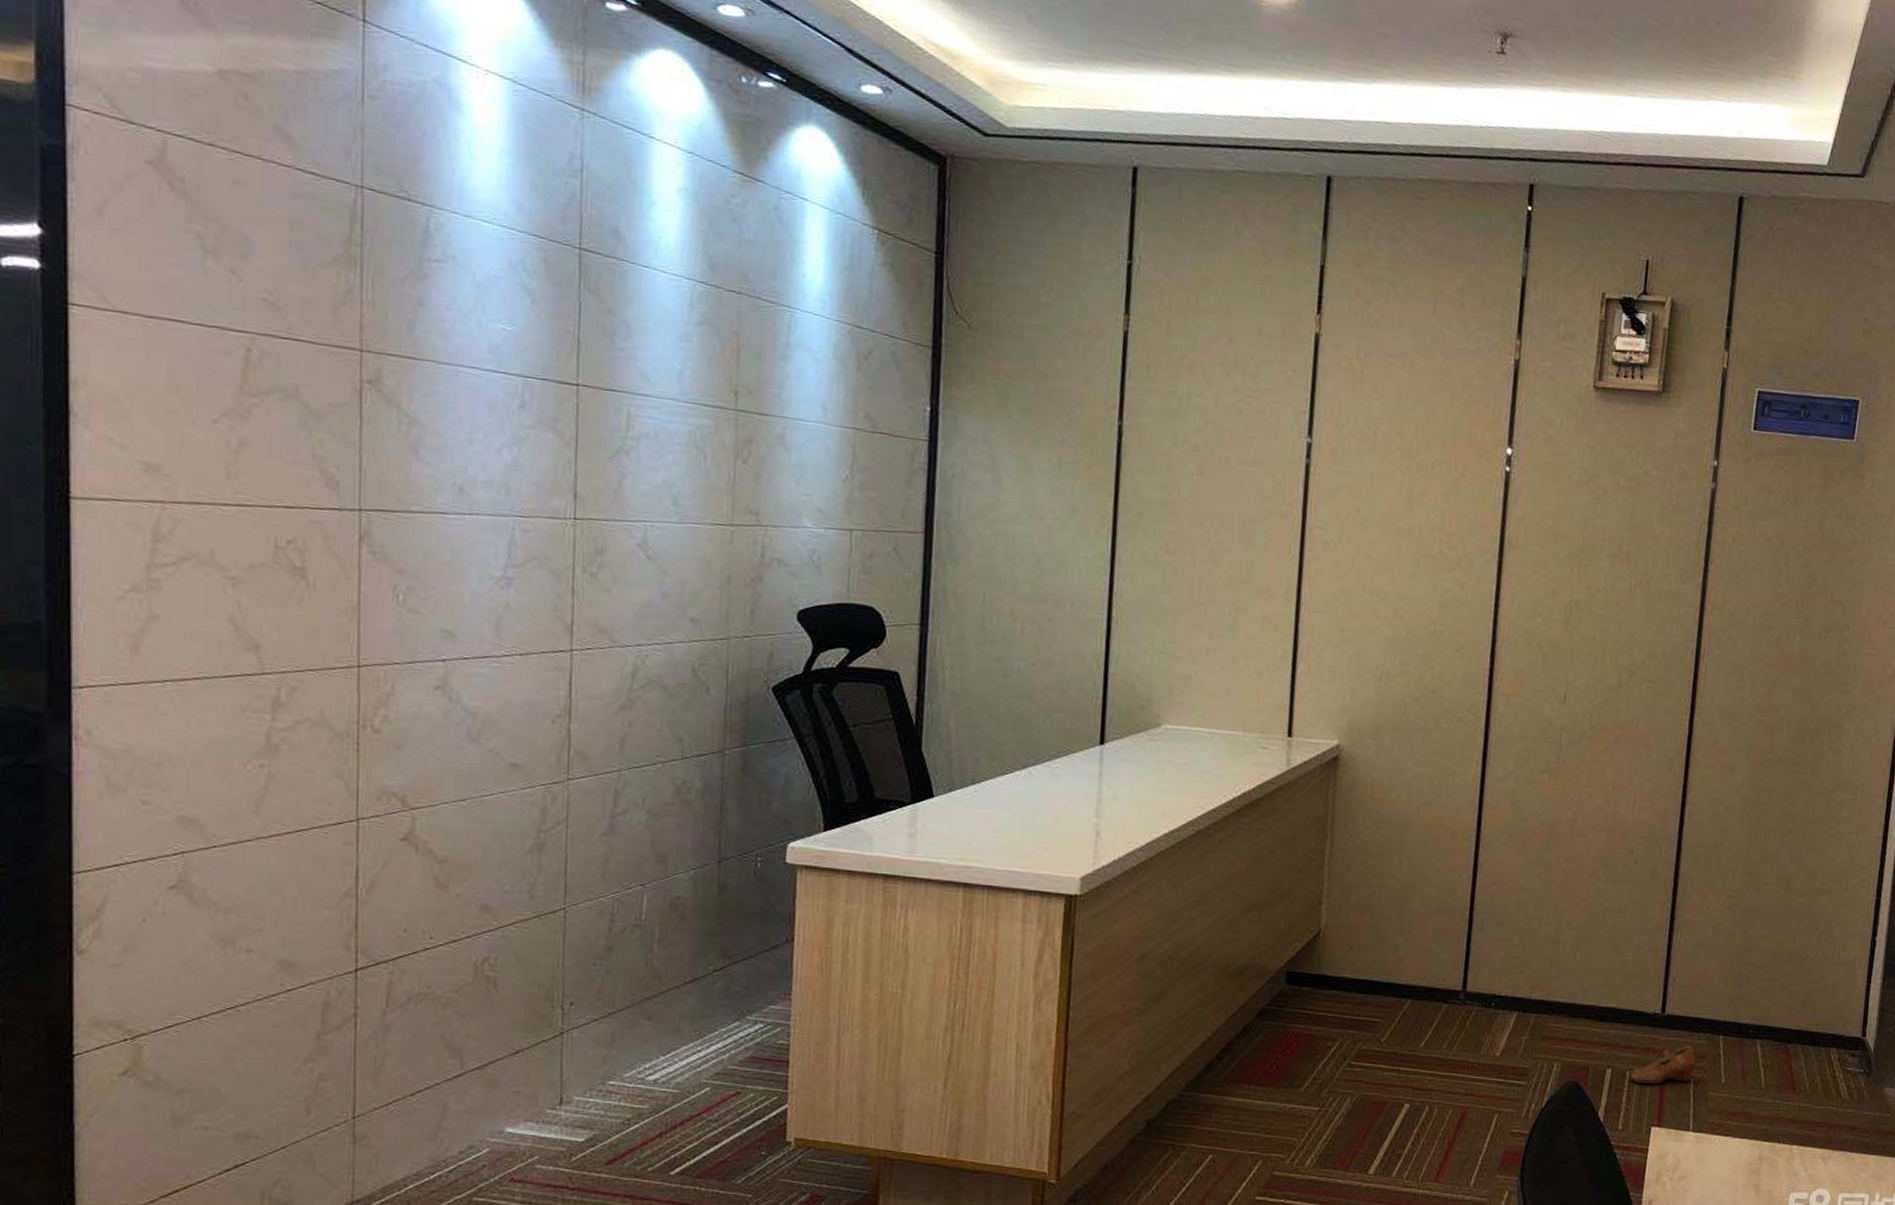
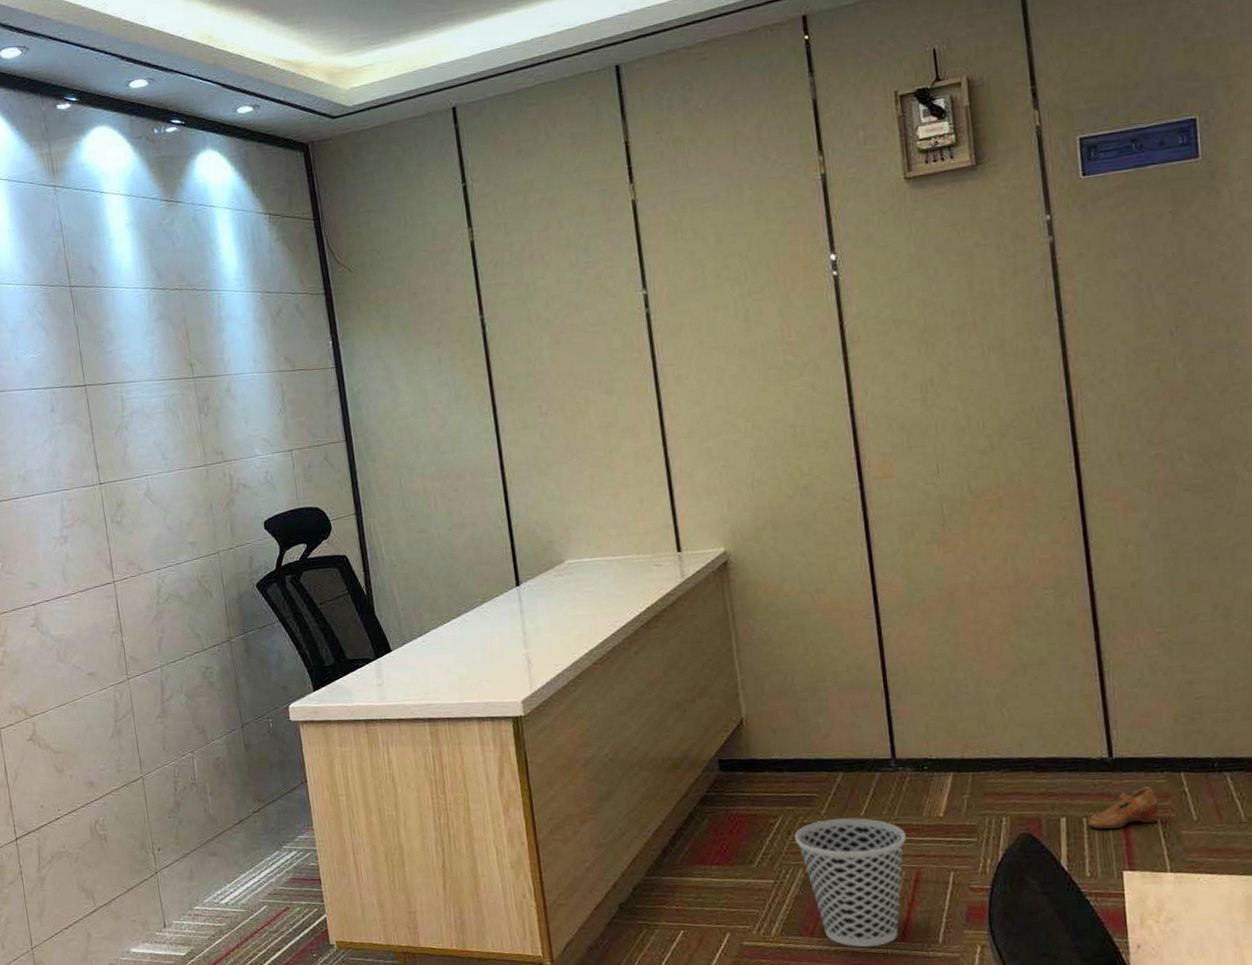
wastebasket: none [1349,1048,1460,1186] -> present [794,818,906,948]

